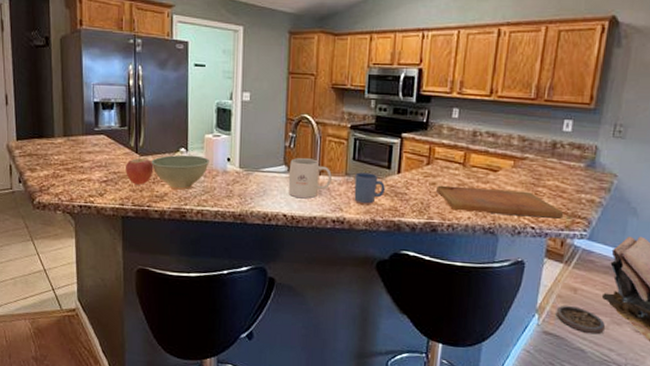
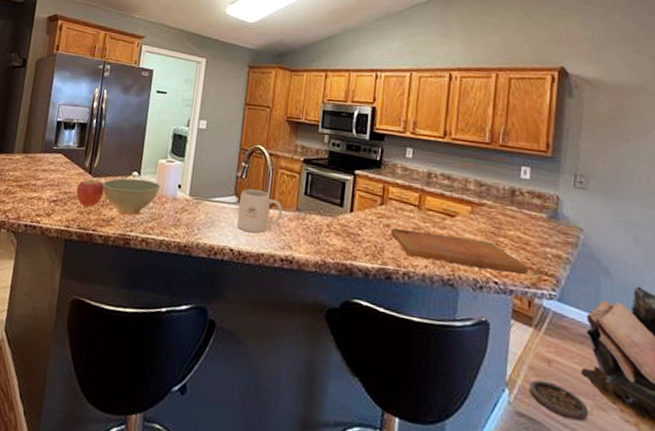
mug: present [354,172,385,204] -> none [304,208,337,244]

